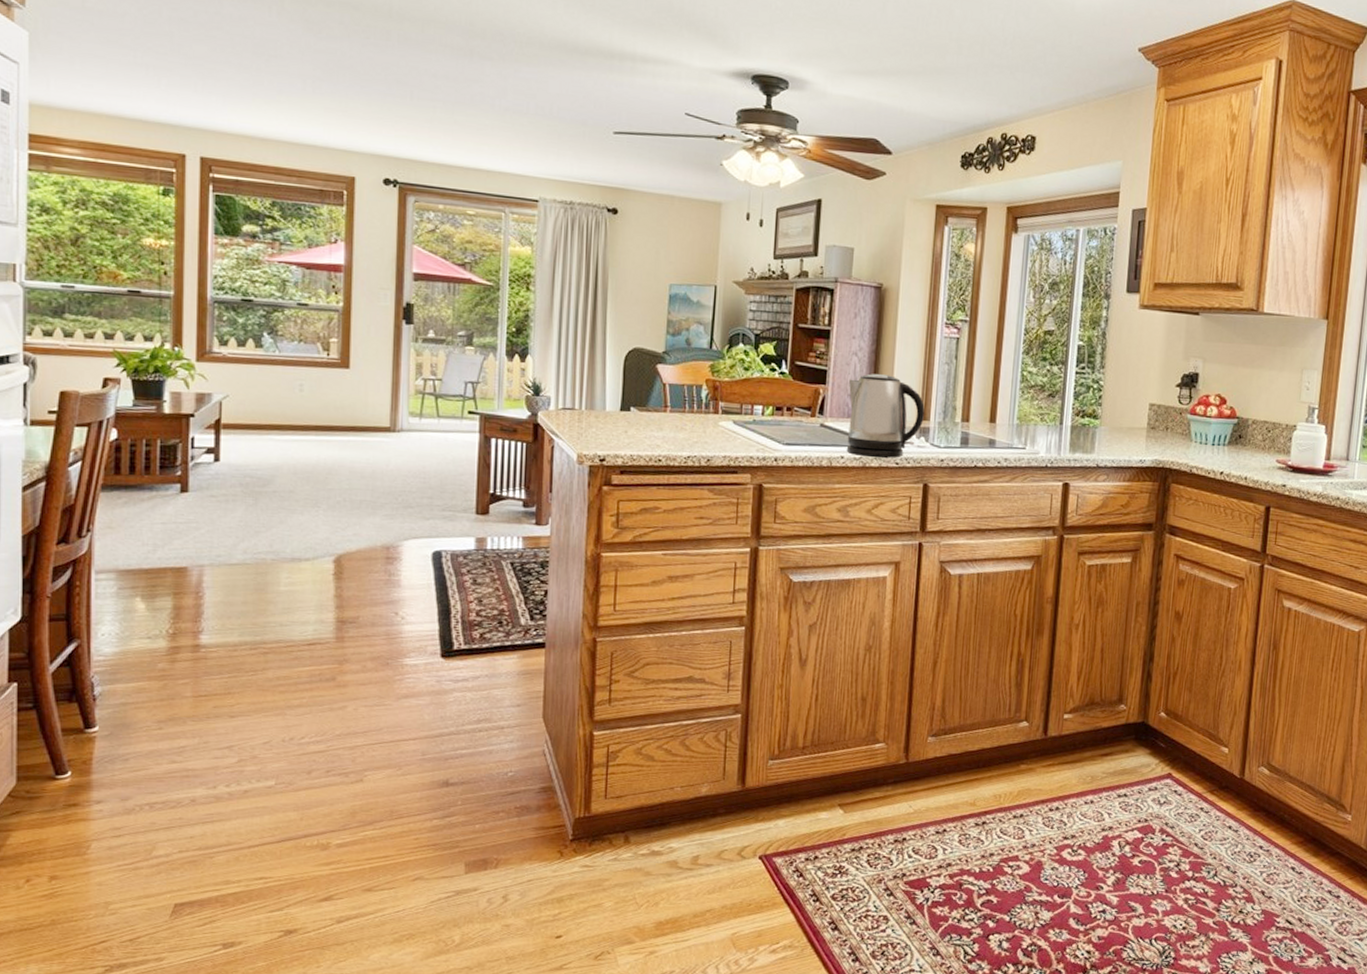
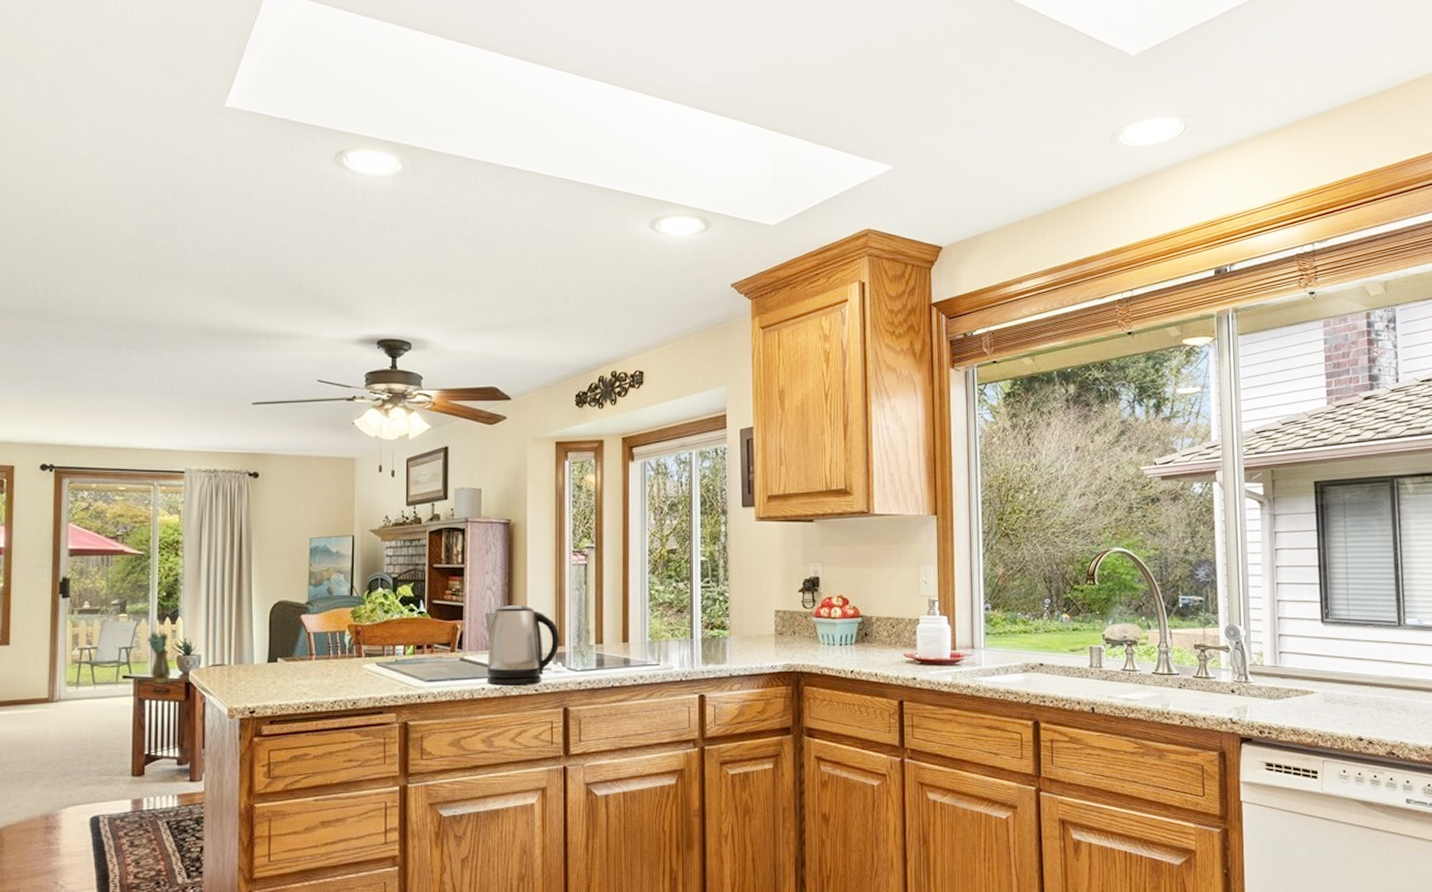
vase: none [494,367,519,423] -> present [147,631,171,684]

